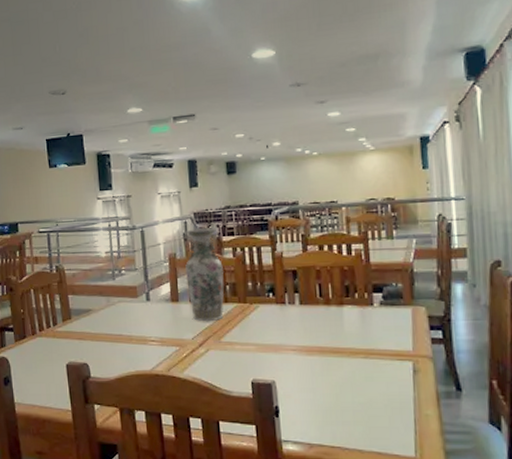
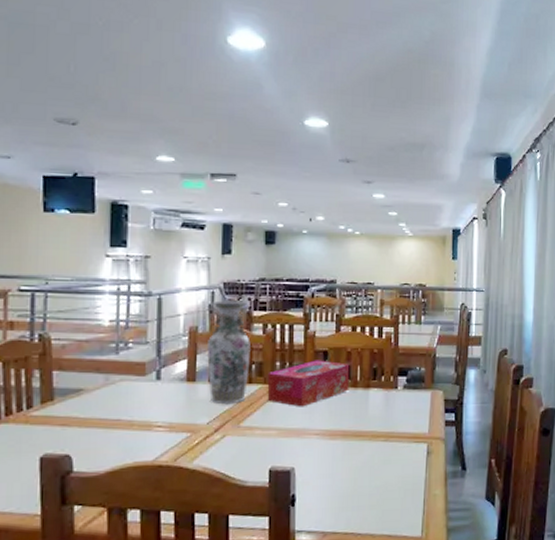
tissue box: none [241,279,322,324] -> present [267,360,350,407]

